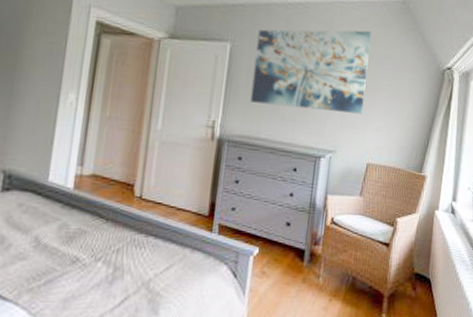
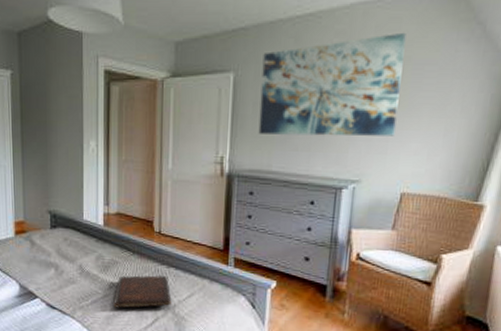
book: none [74,246,147,288] -> present [113,275,172,309]

